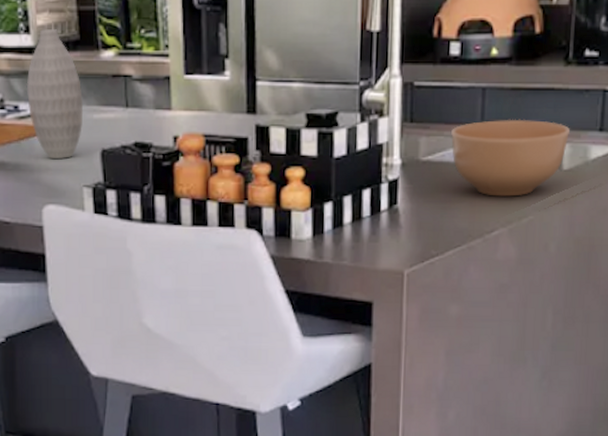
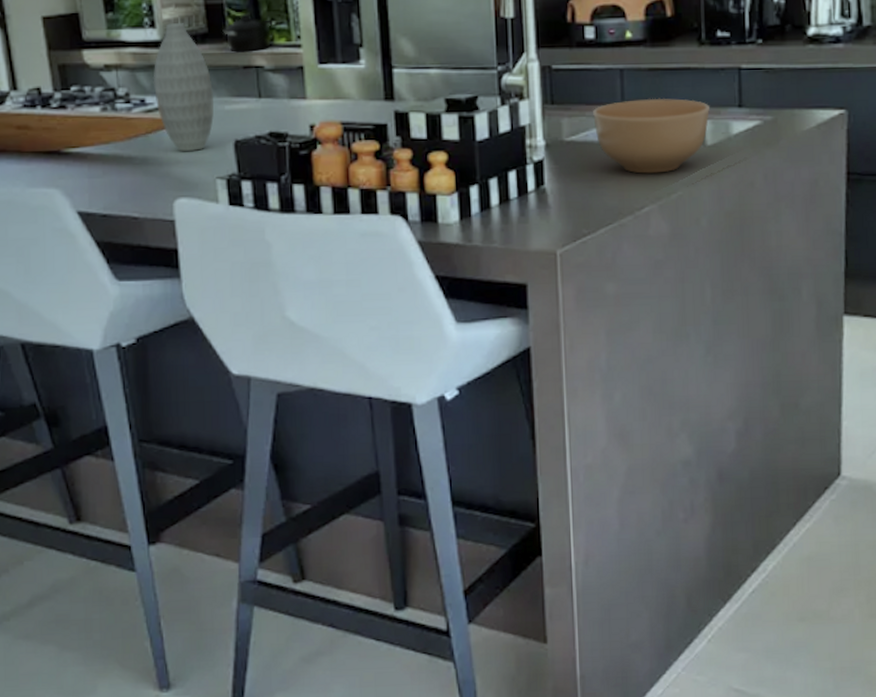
saucepan: none [93,21,141,61] -> present [222,14,272,52]

